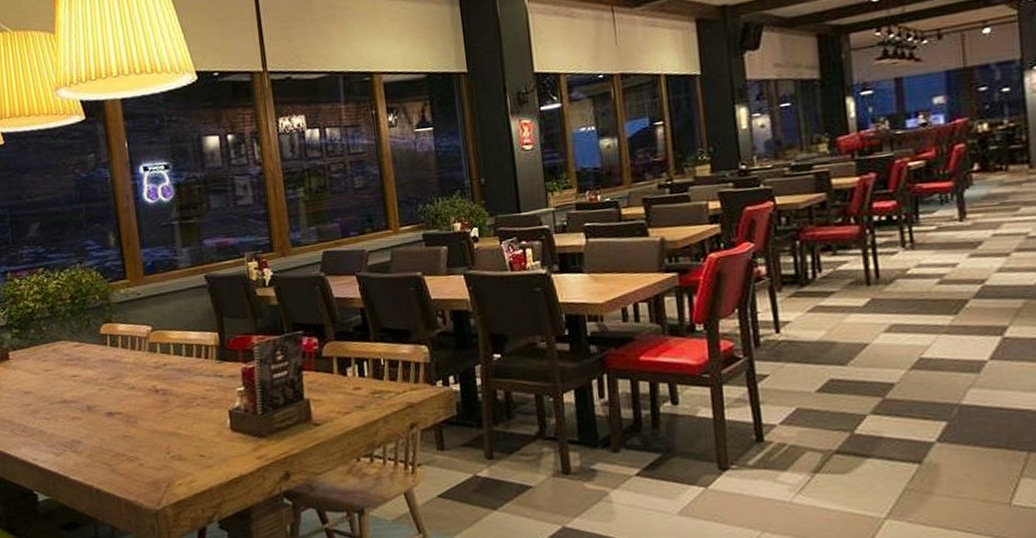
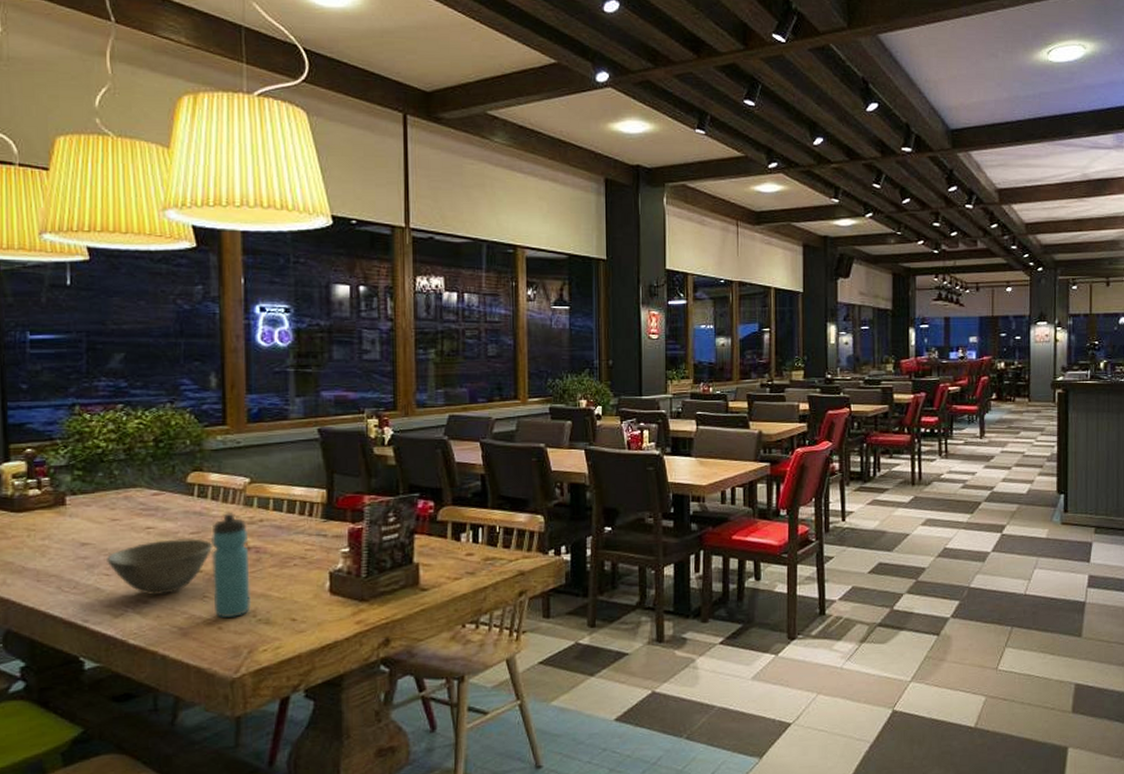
bowl: none [45,384,127,436] -> present [107,538,212,596]
water bottle: none [124,359,165,456] -> present [210,513,251,619]

